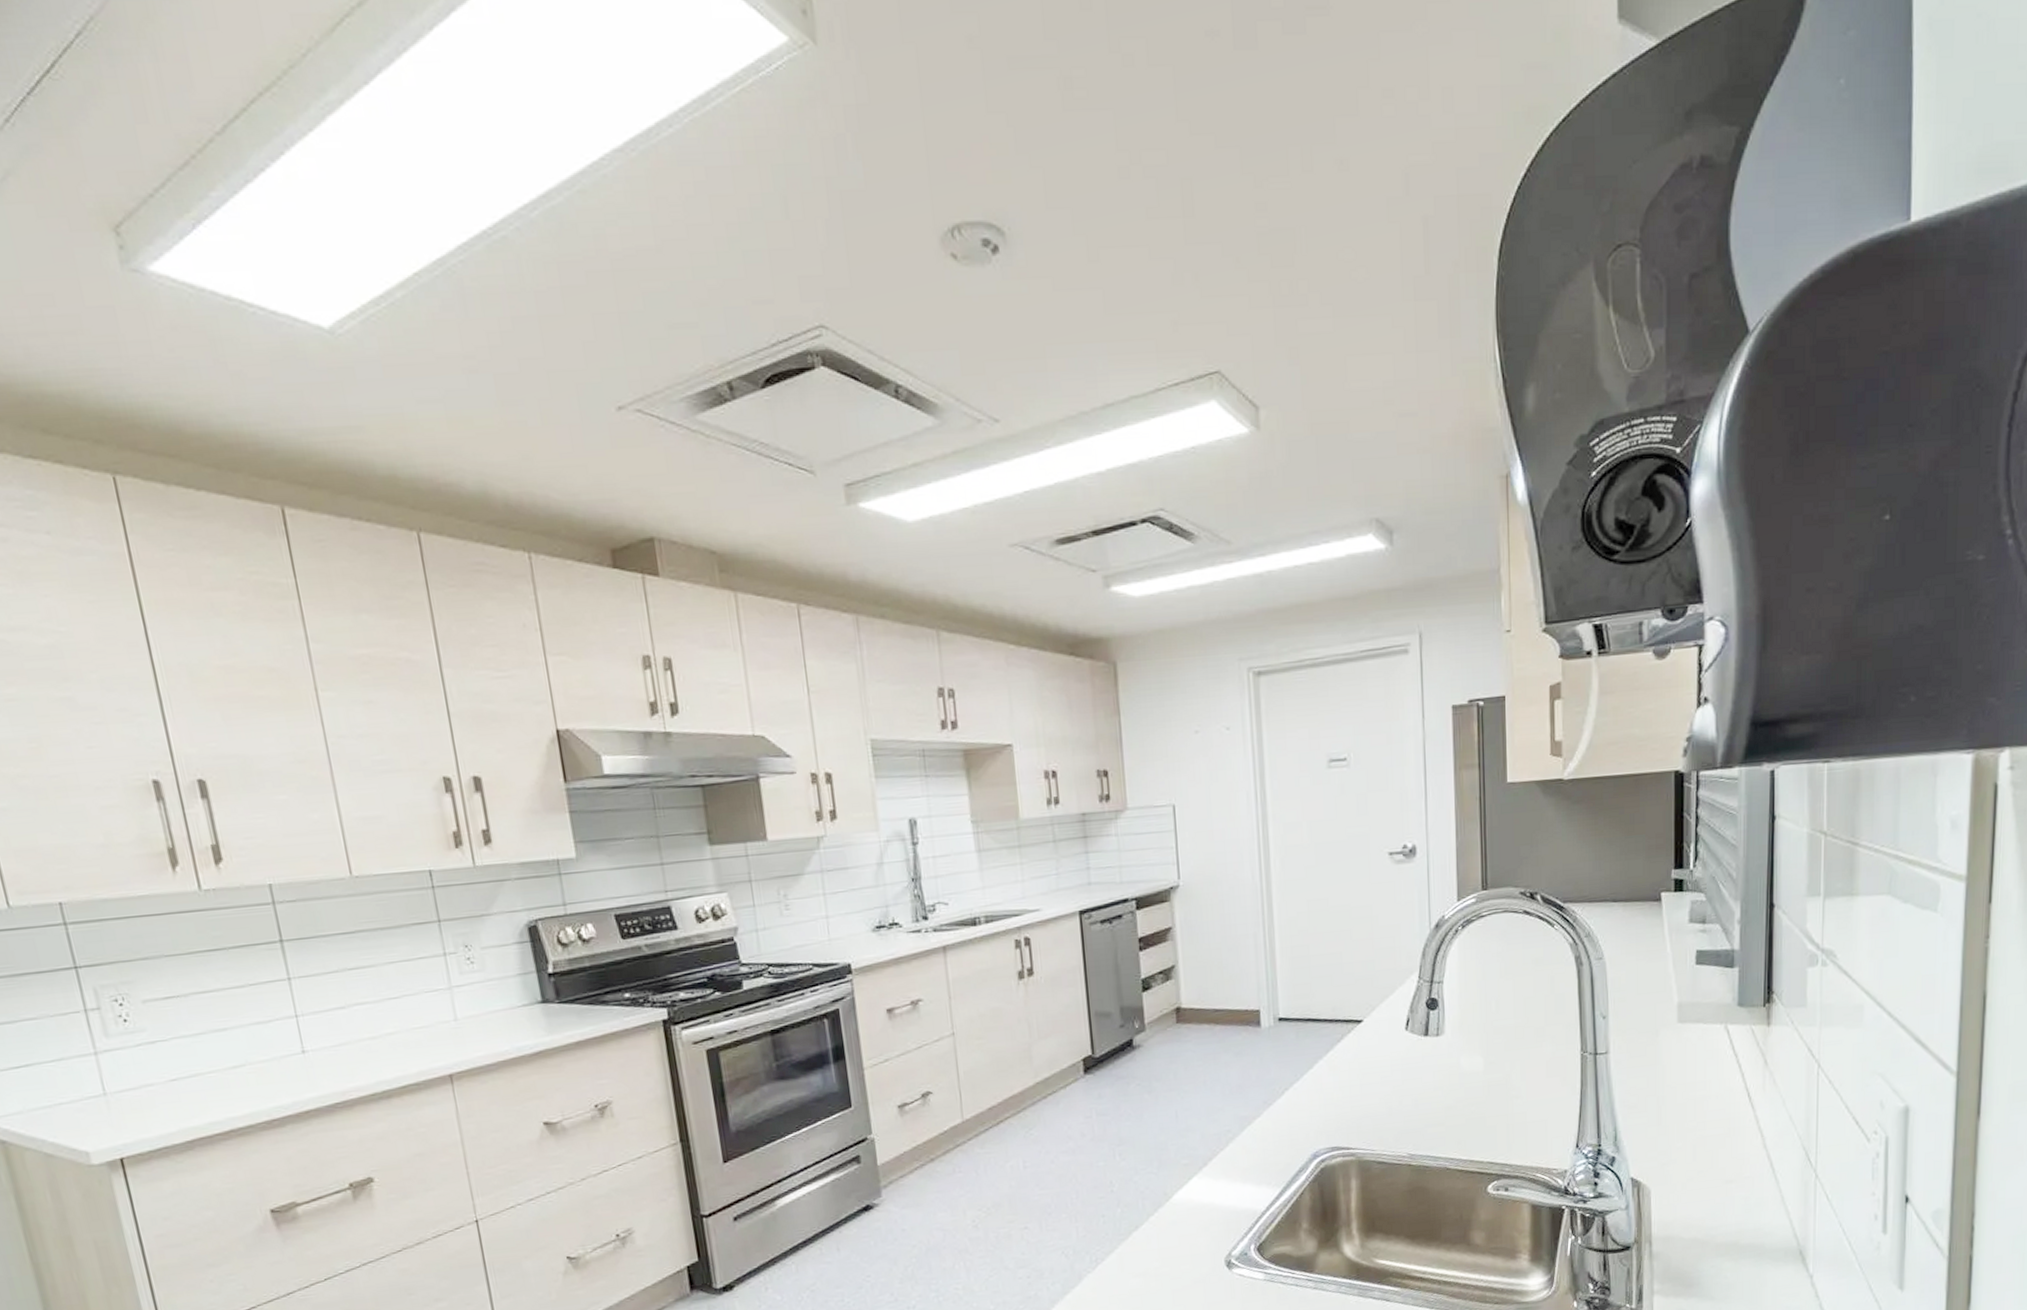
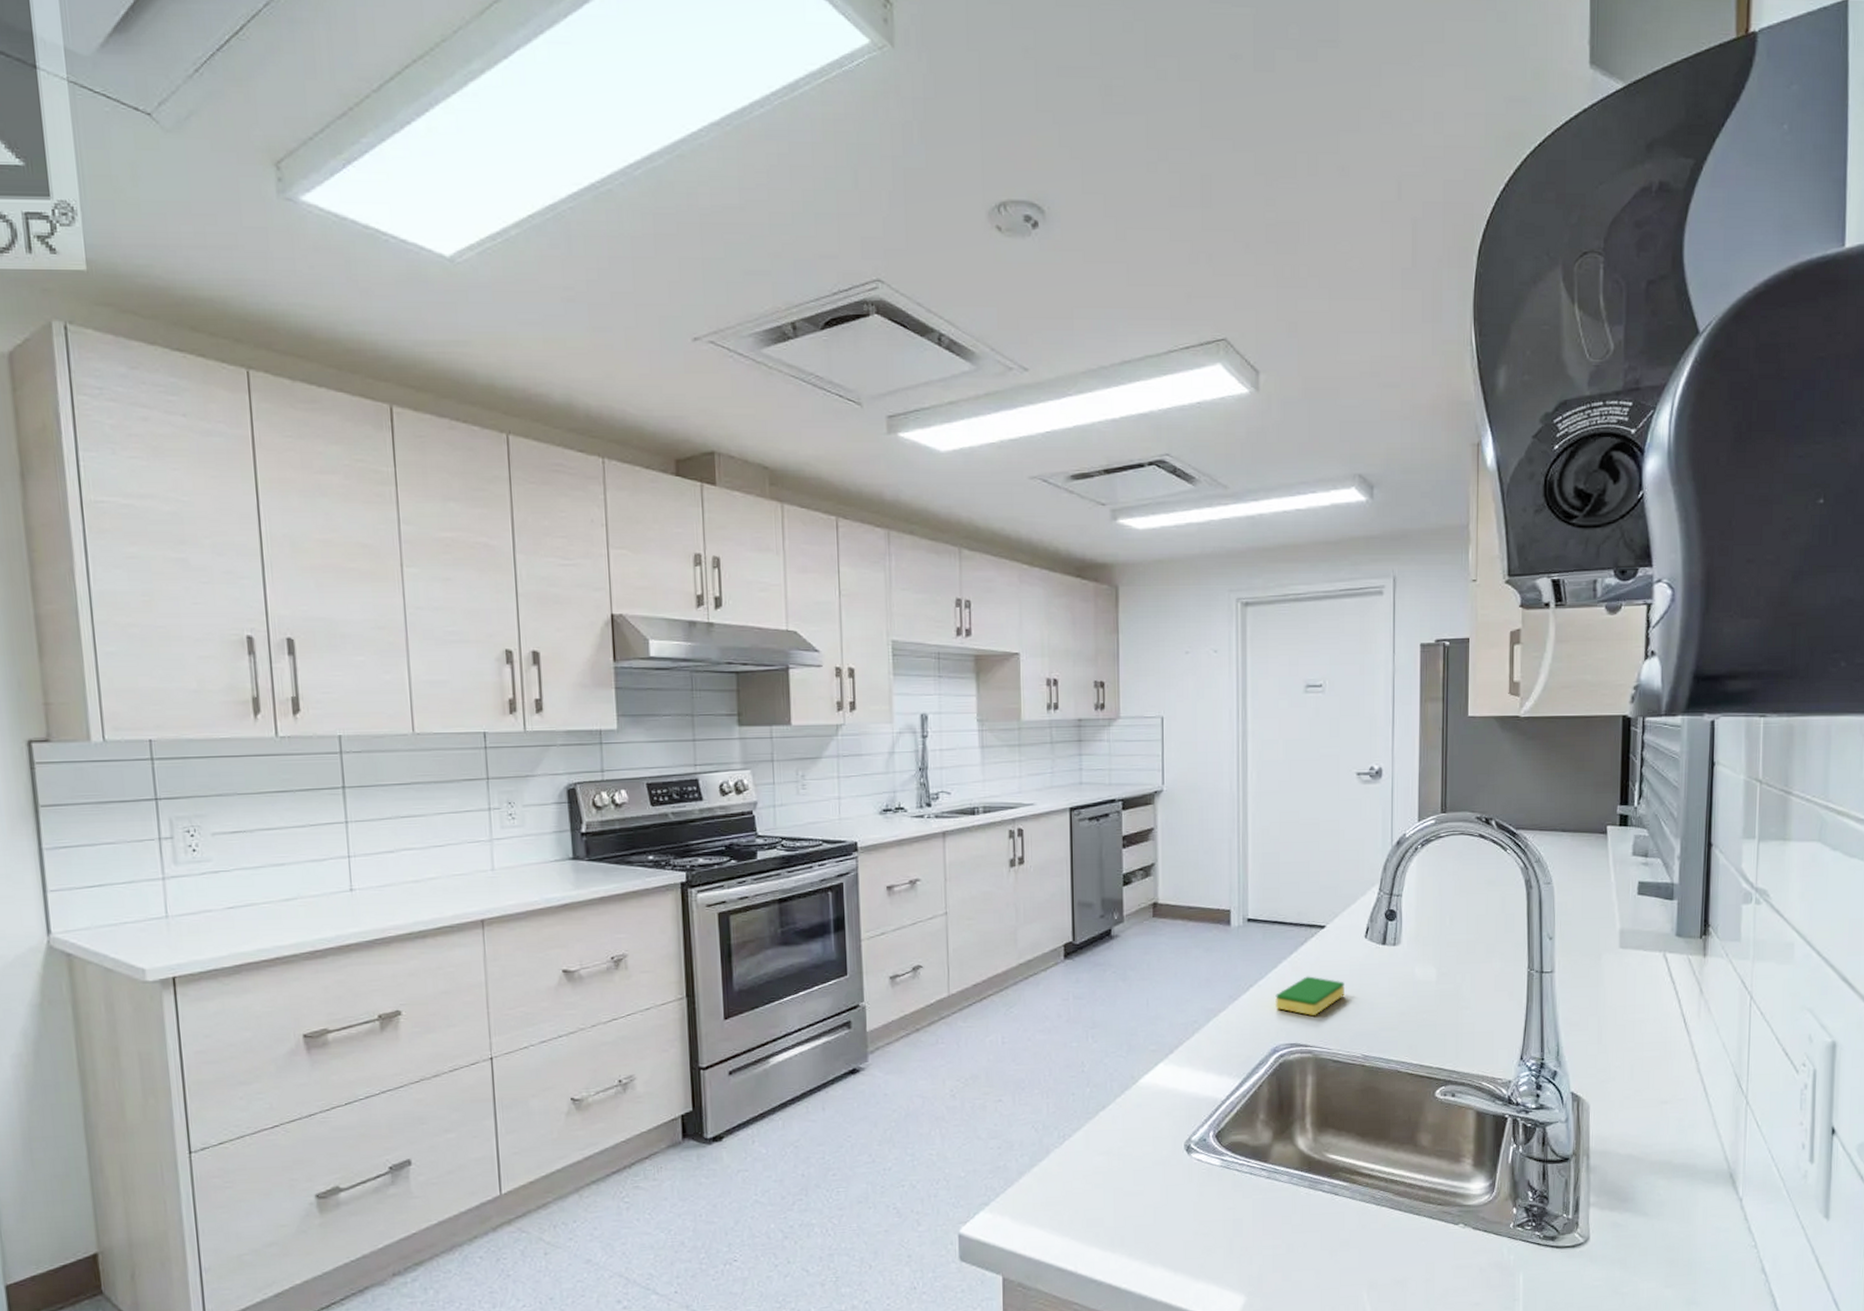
dish sponge: none [1313,1074,1386,1116] -> present [1275,976,1344,1016]

